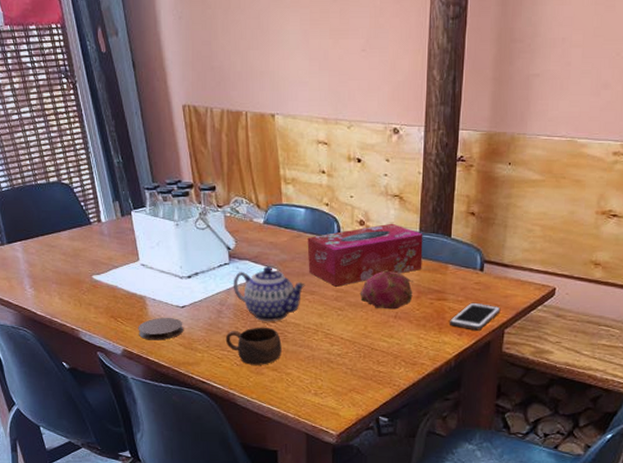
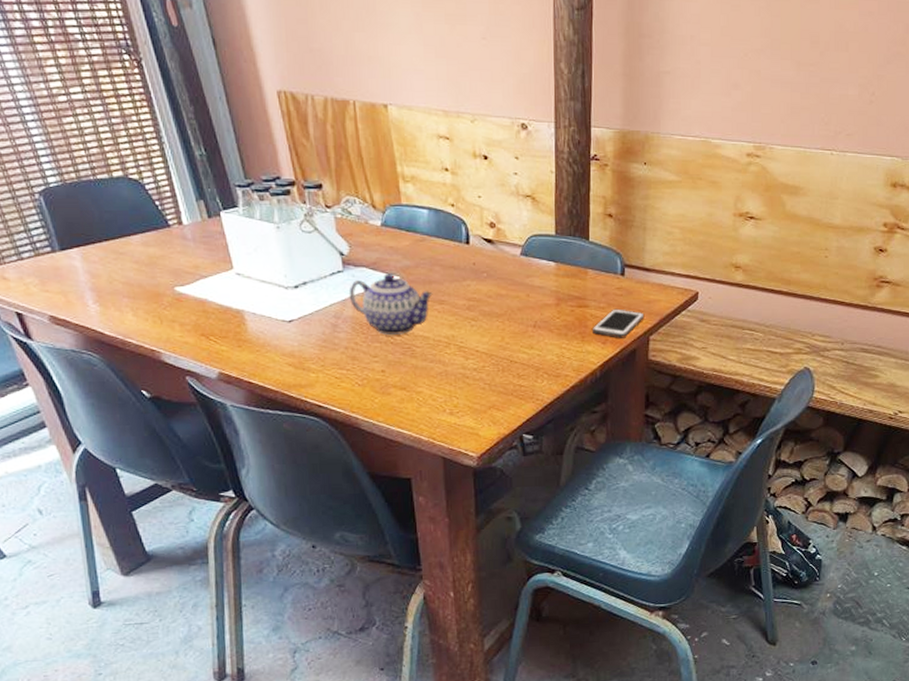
coaster: present [138,318,183,341] -> none [236,334,292,361]
cup: present [225,327,282,365] -> none [343,341,410,384]
tissue box: present [307,223,423,287] -> none [432,225,560,295]
fruit: present [359,270,413,310] -> none [494,276,552,318]

